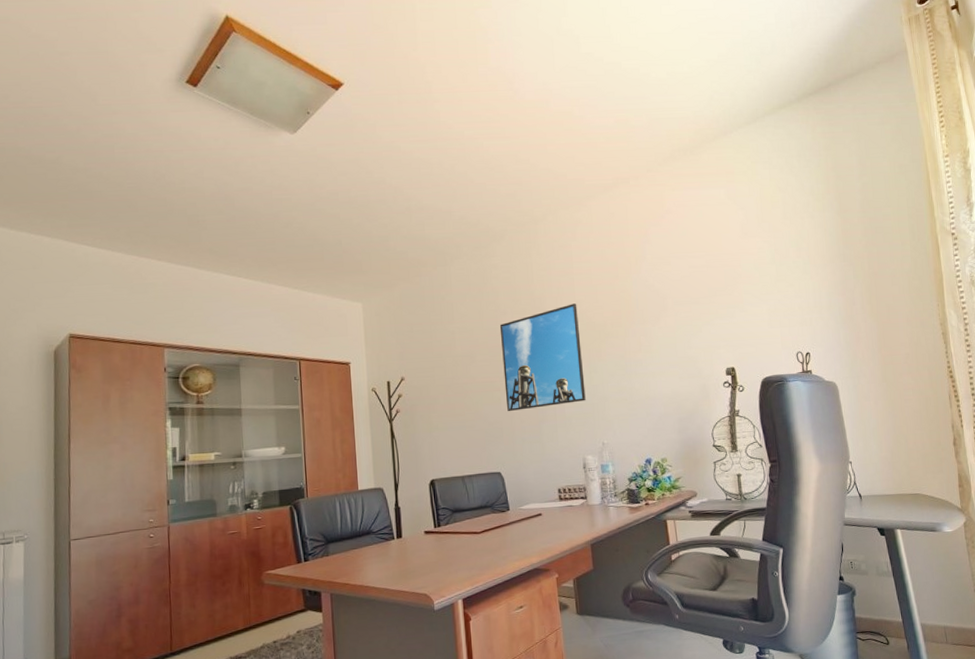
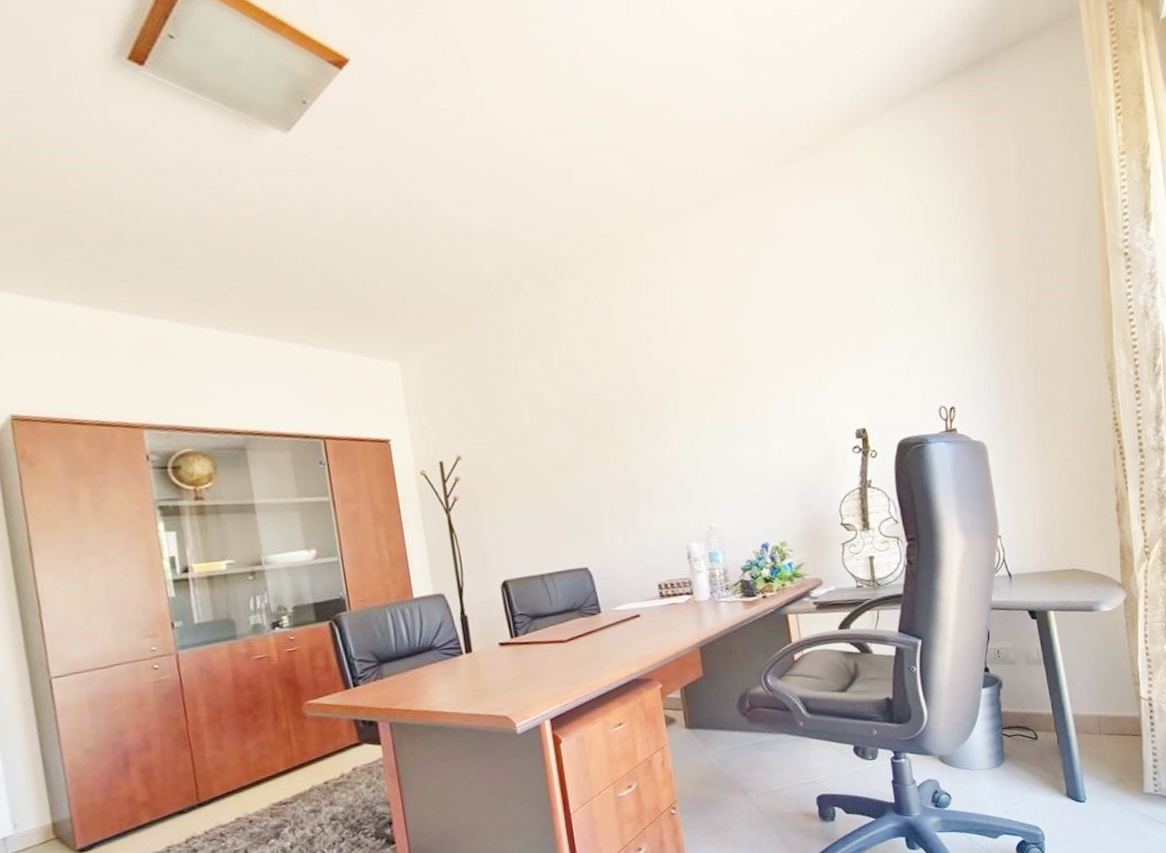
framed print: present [499,303,586,412] -> none [577,354,688,494]

